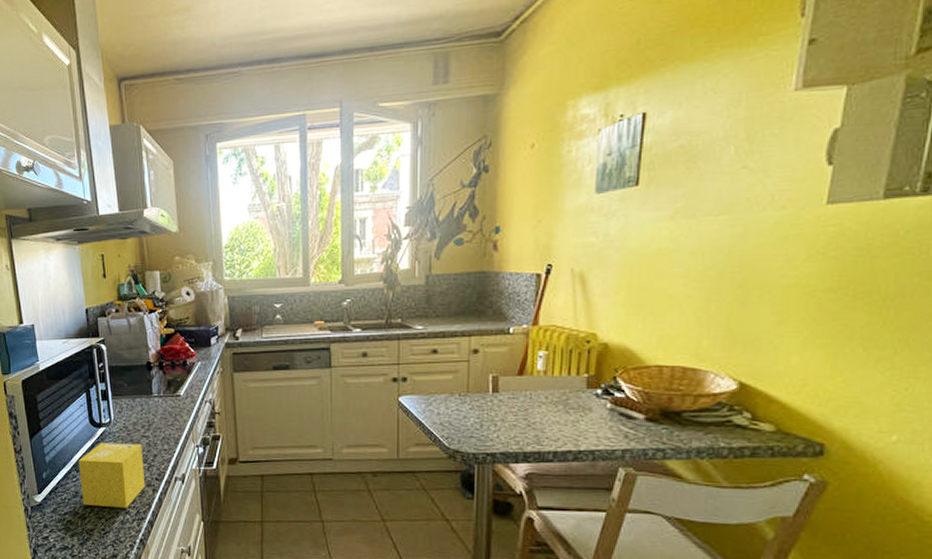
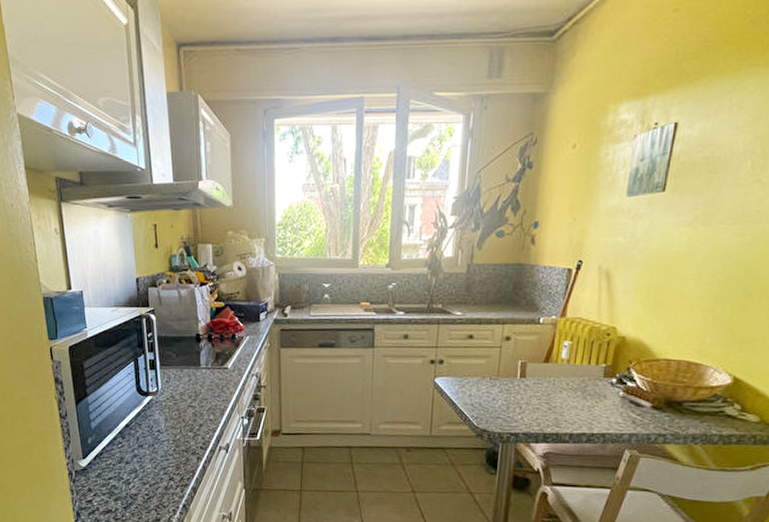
sponge: present [78,443,146,509] -> none [124,411,190,475]

